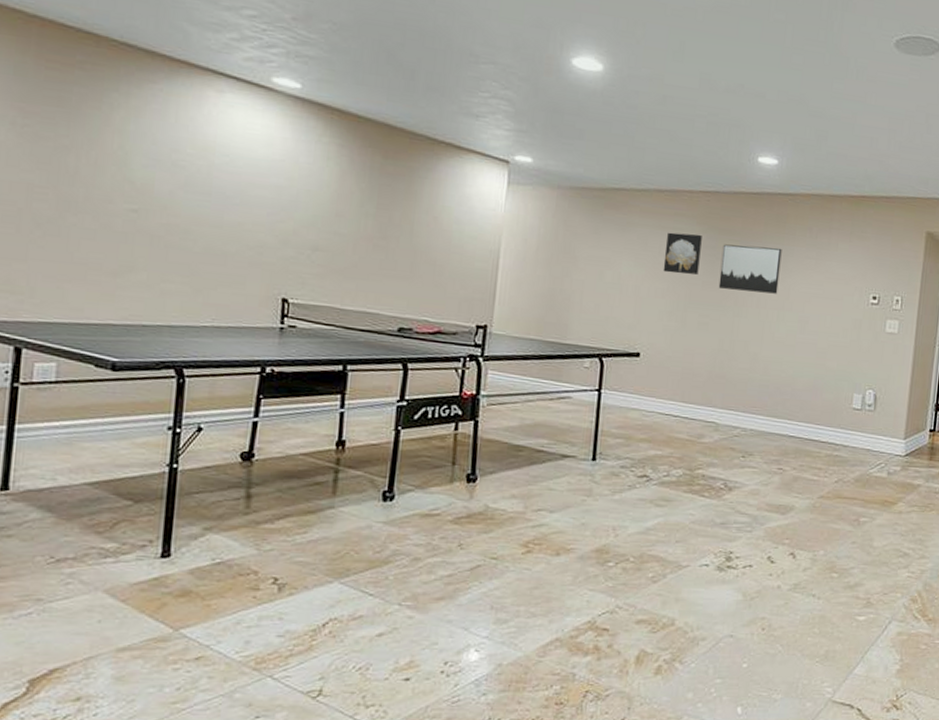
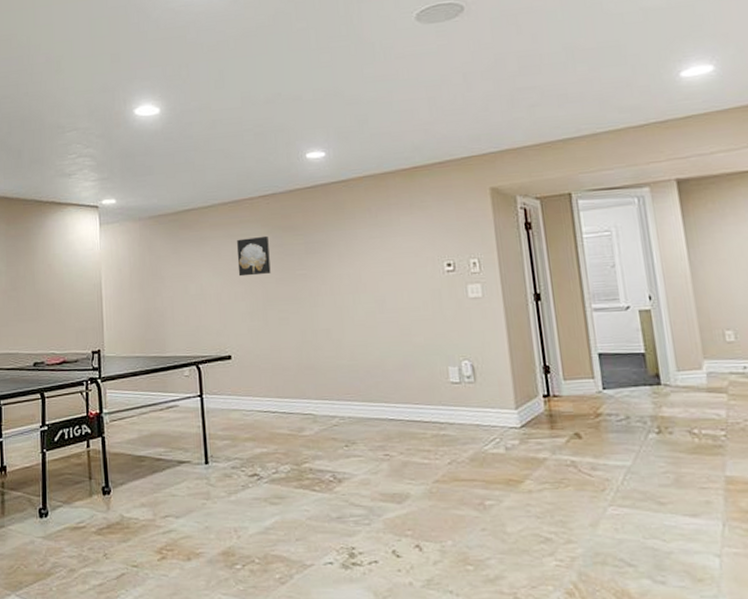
wall art: present [718,244,782,294] -> none [288,233,349,282]

